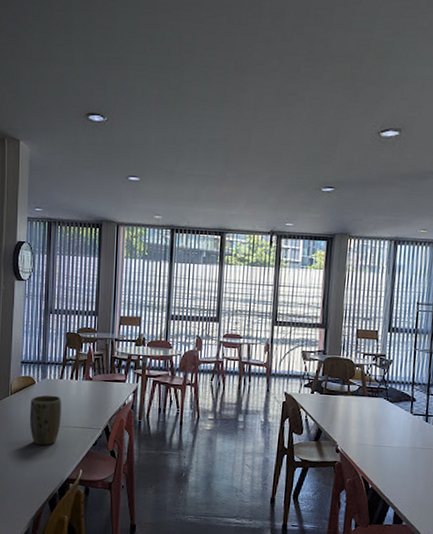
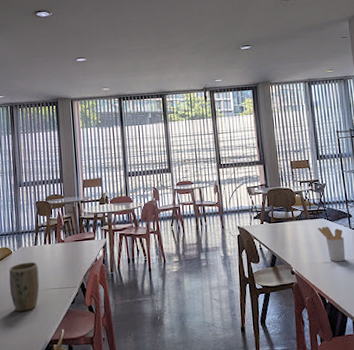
utensil holder: none [374,406,403,448] -> present [318,226,346,262]

